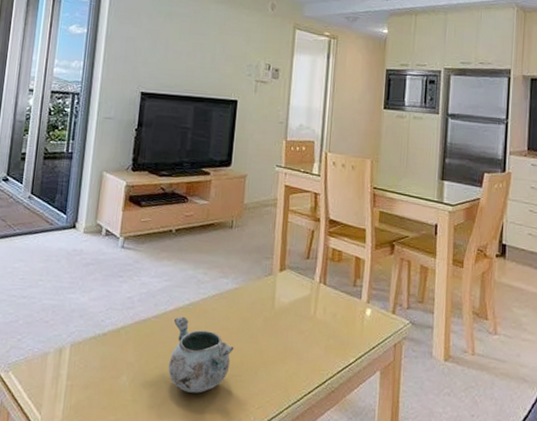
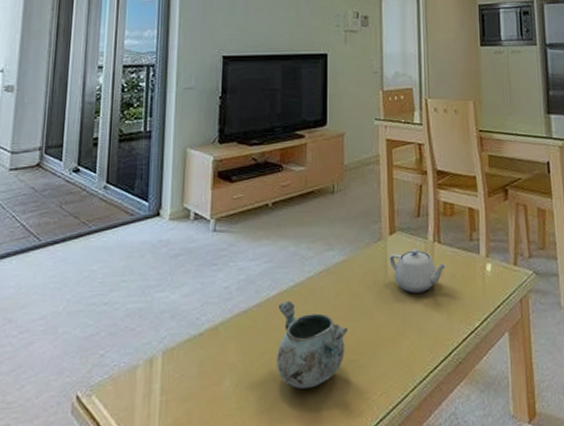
teapot: none [277,286,330,326] -> present [389,248,447,293]

